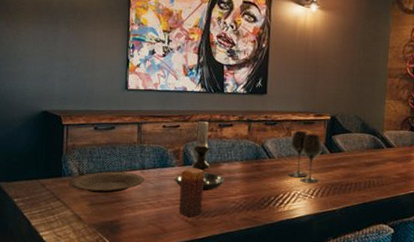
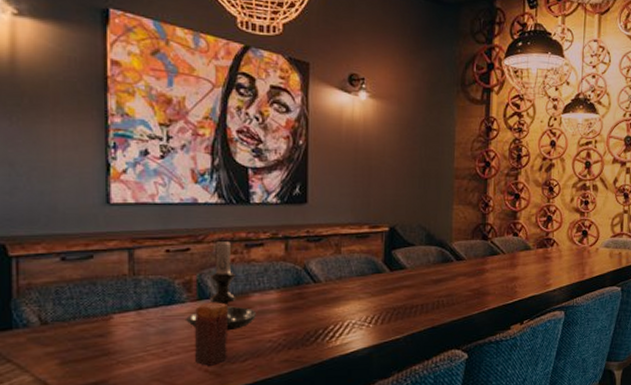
plate: present [69,171,145,193] -> none [25,315,143,347]
wine glass: present [288,130,322,184] -> none [339,246,380,309]

